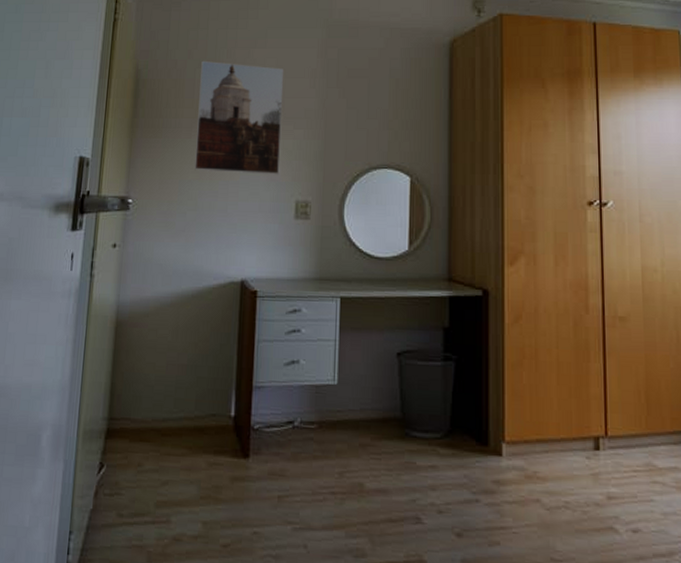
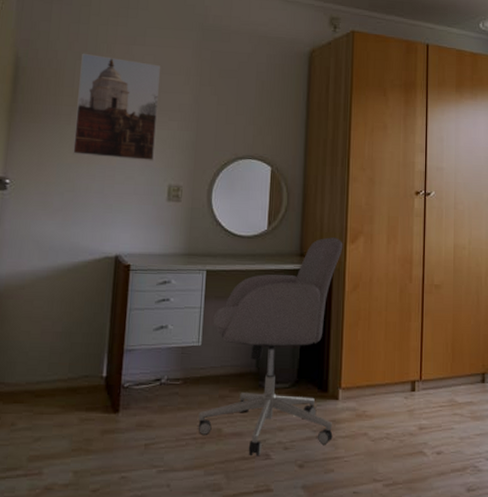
chair: none [336,258,500,520] -> present [198,237,343,457]

